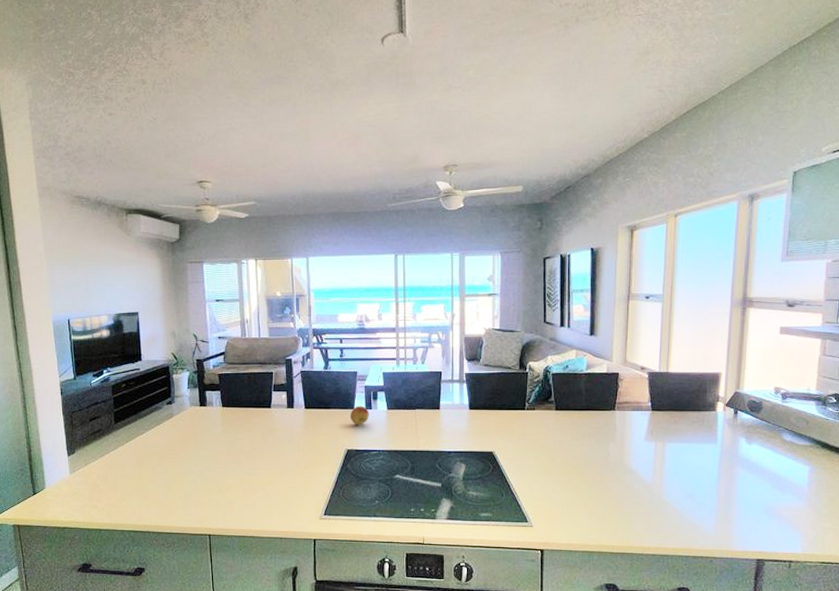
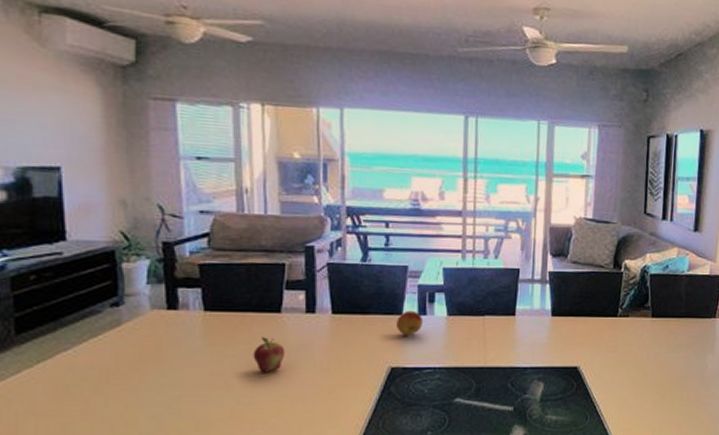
fruit: none [253,425,274,452] -> present [253,336,285,373]

